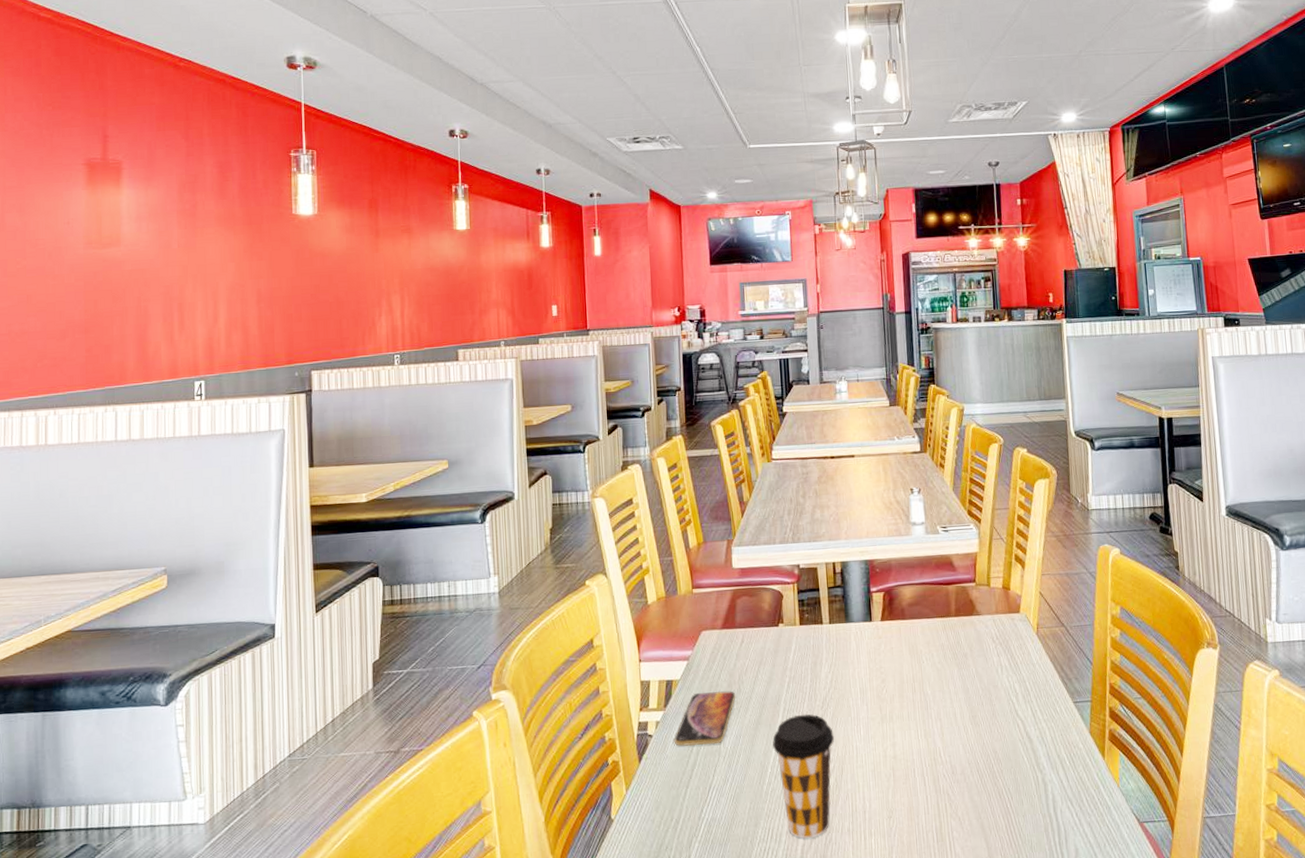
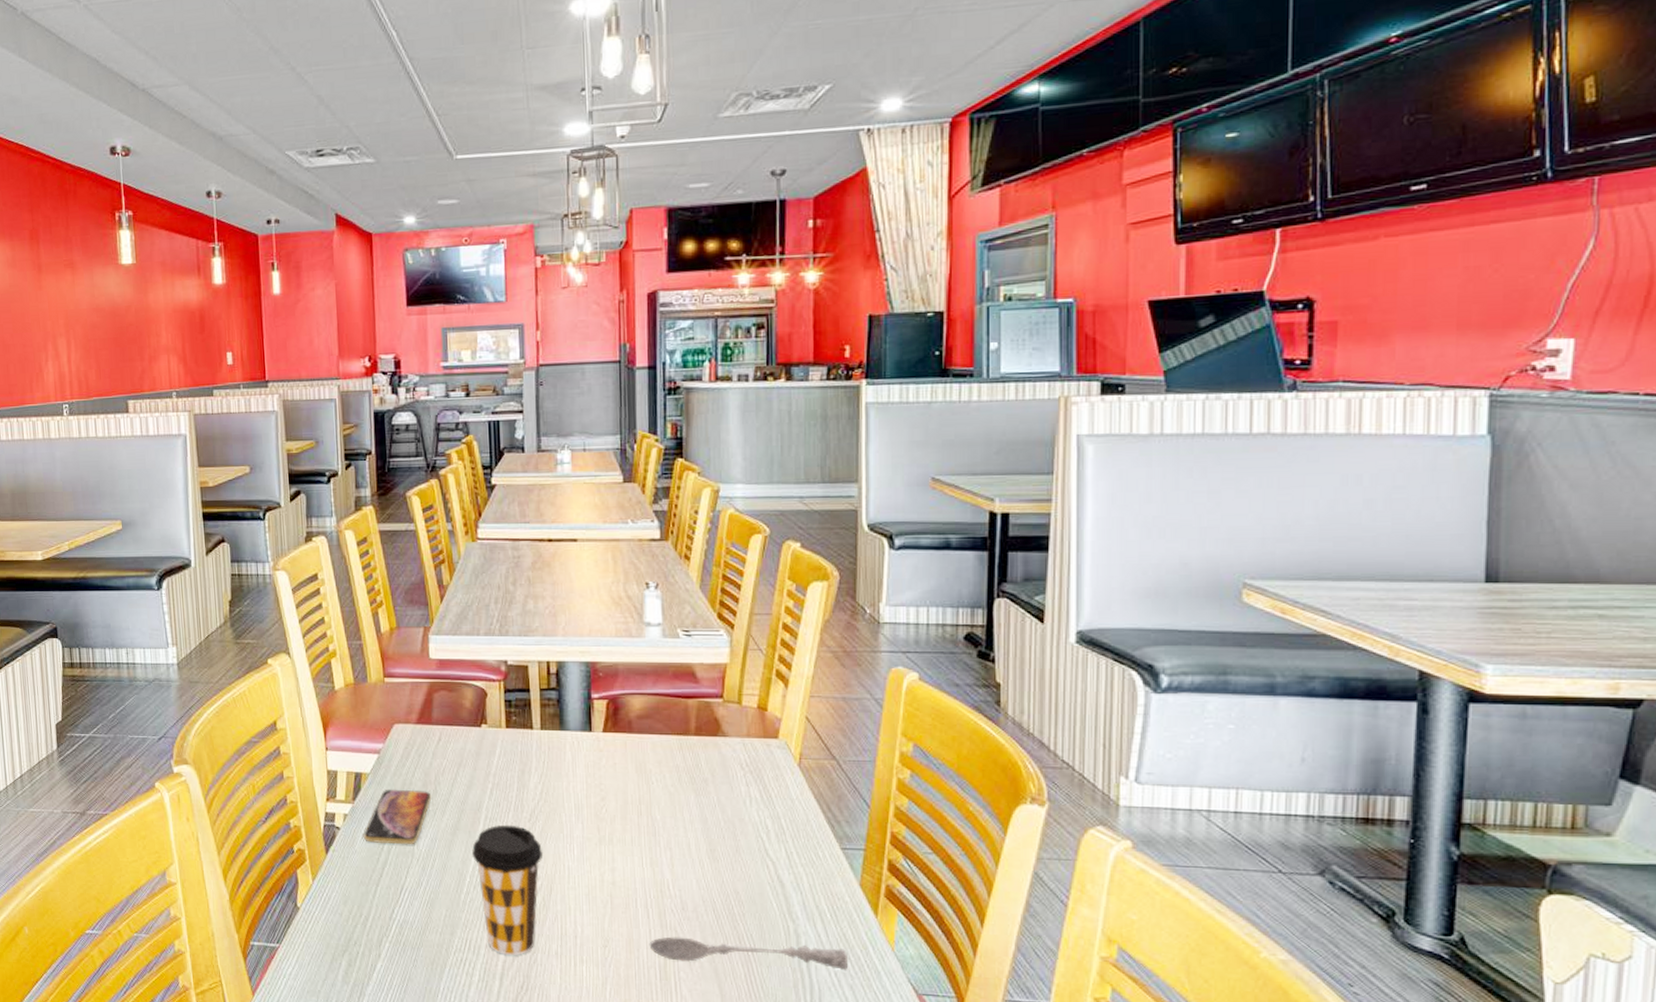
soupspoon: none [926,791,1086,822] -> present [649,937,849,971]

